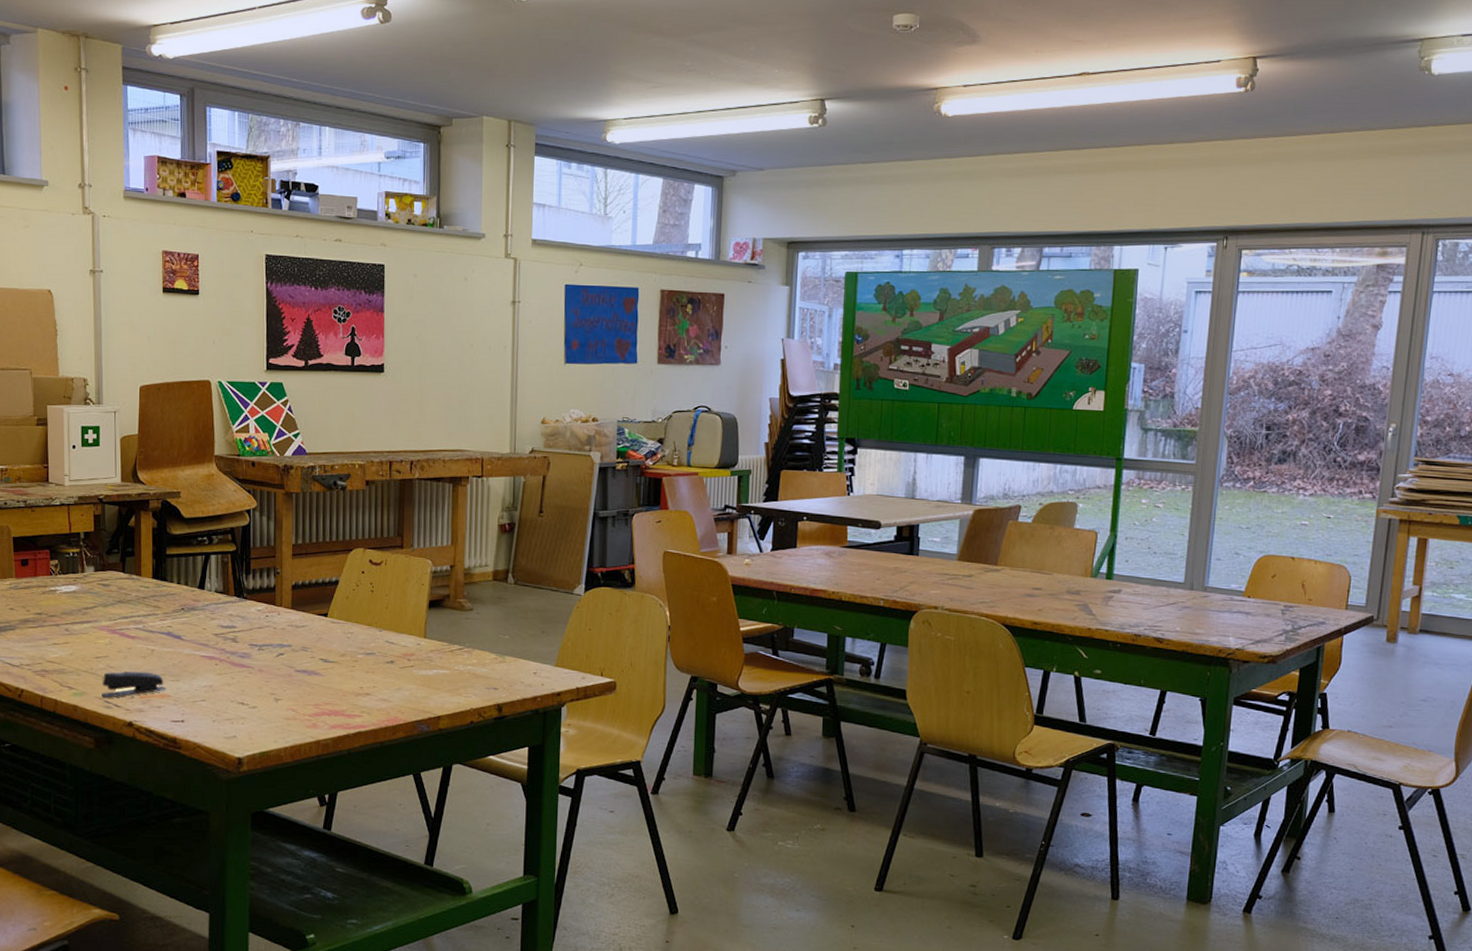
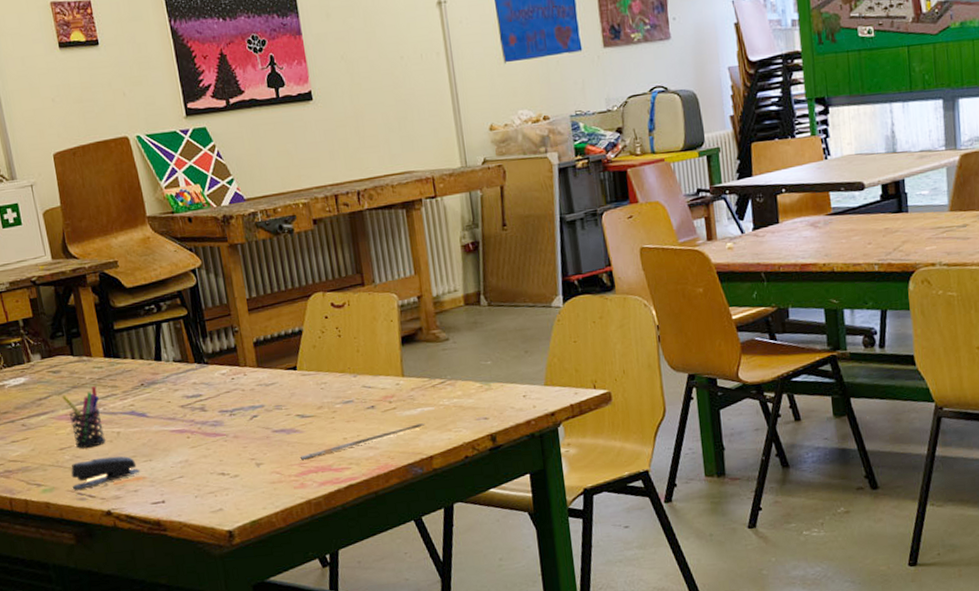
pen holder: none [107,604,141,660] -> present [62,386,105,448]
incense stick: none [316,684,438,702] -> present [299,423,425,460]

